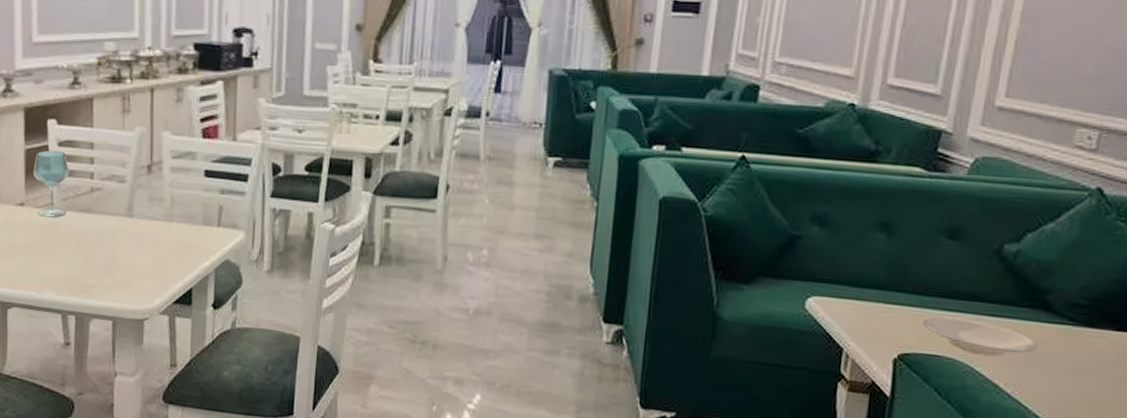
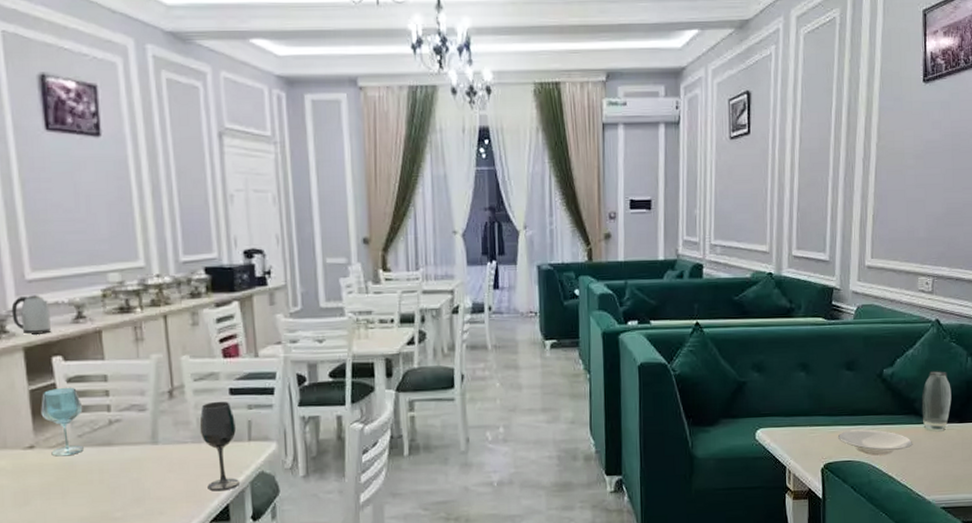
kettle: none [17,57,50,96] -> present [11,295,51,335]
wine glass: none [172,181,208,274] -> present [199,401,240,492]
vase: none [1056,256,1109,338] -> present [921,371,952,432]

